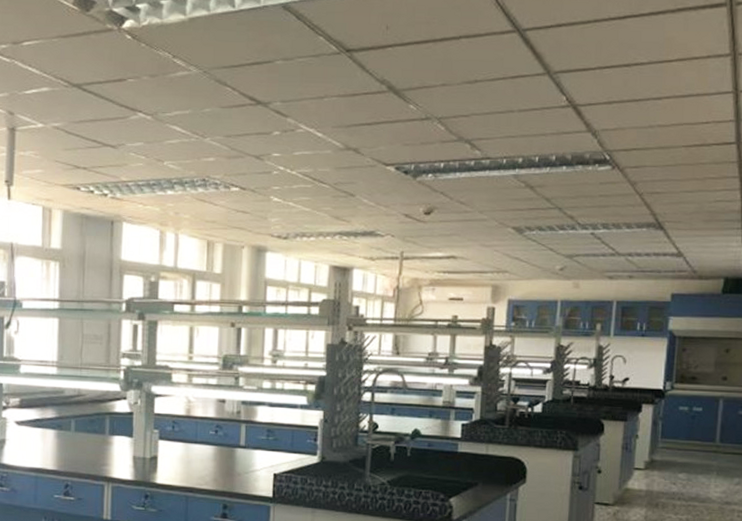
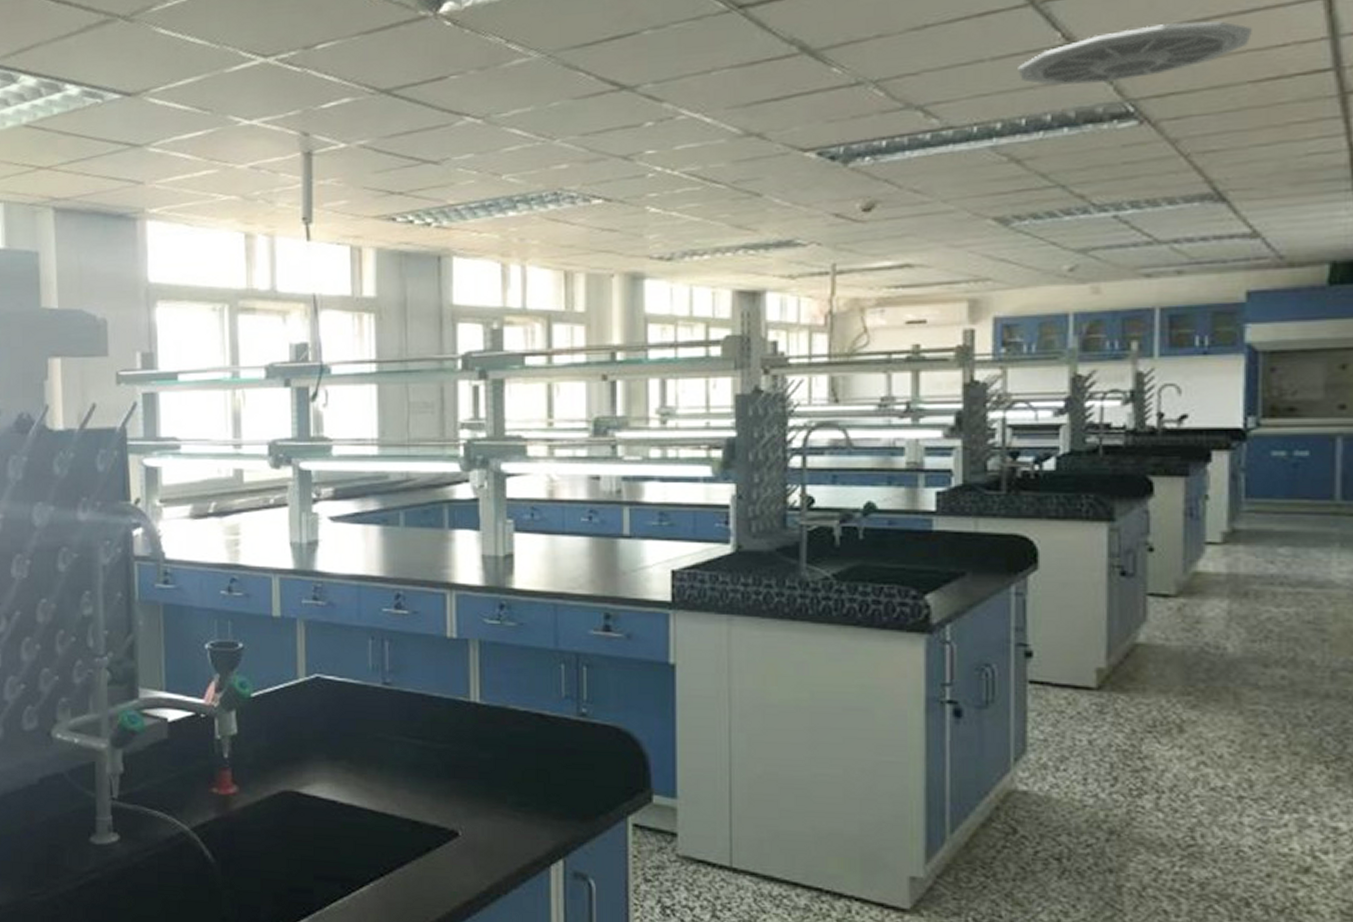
ceiling vent: none [536,99,688,136] -> present [1018,21,1252,86]

